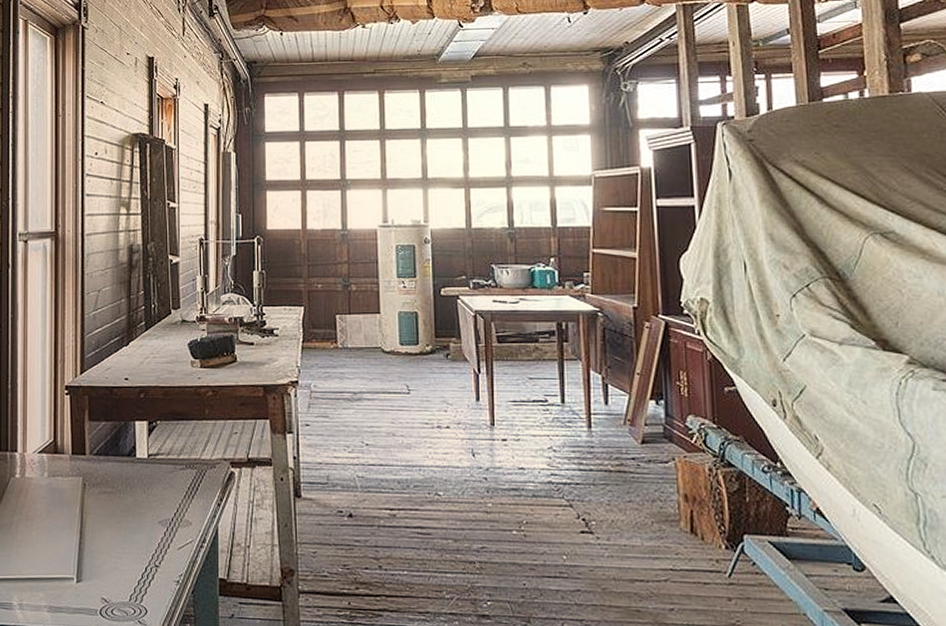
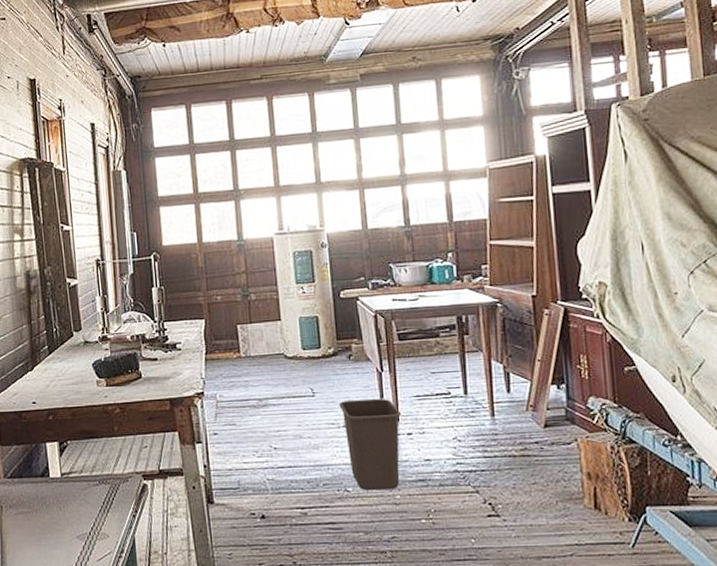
garbage can: none [434,400,497,496] -> present [339,398,402,490]

